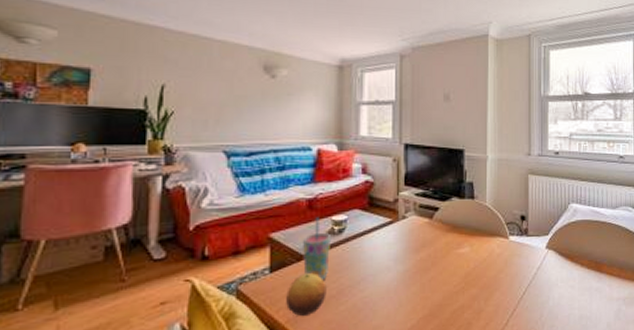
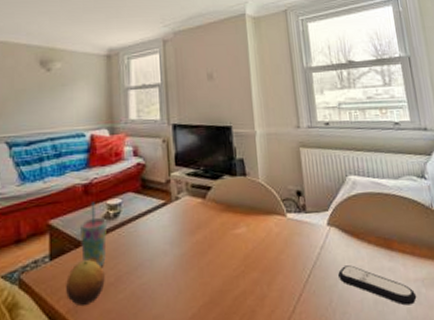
remote control: none [551,285,617,321] -> present [338,265,417,306]

